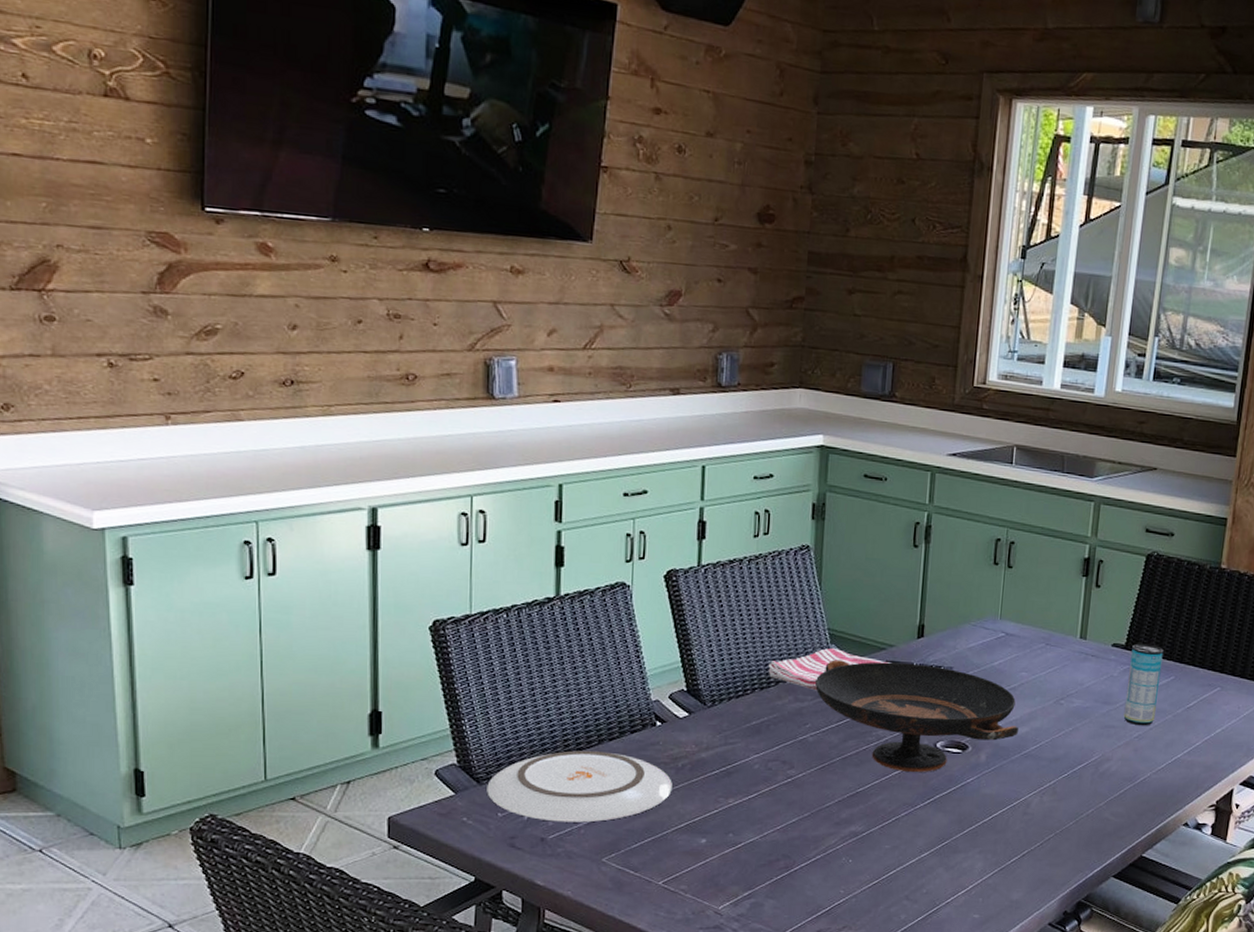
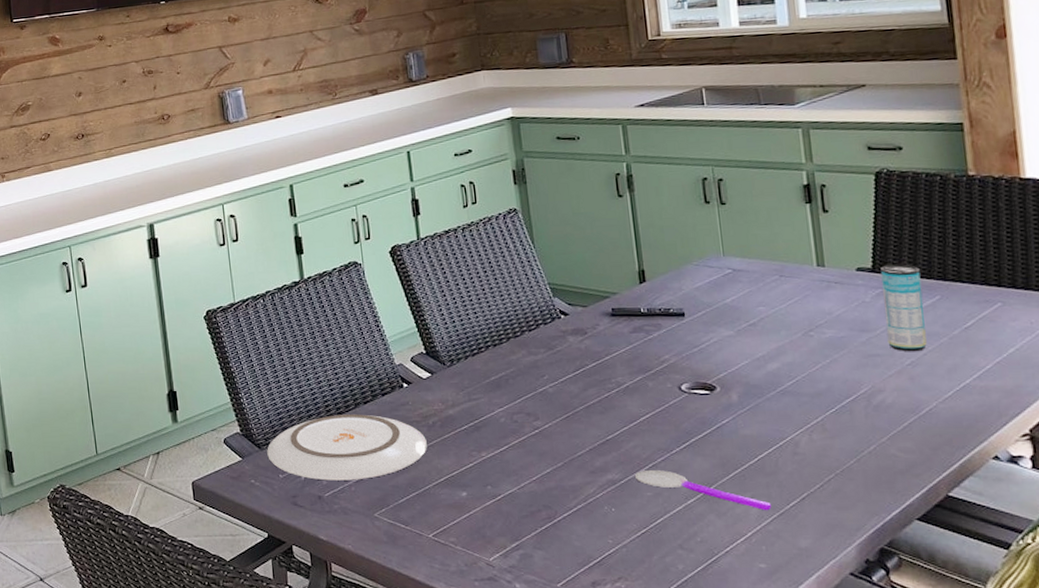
dish towel: present [768,647,891,691] -> none [497,300,617,344]
decorative bowl: present [815,659,1019,772] -> none [545,308,769,416]
spoon: none [876,824,995,866] -> present [634,470,772,511]

